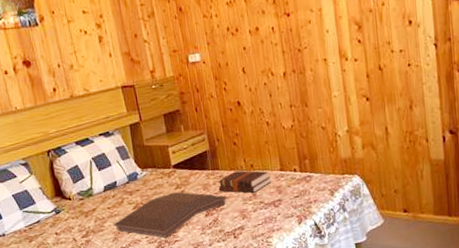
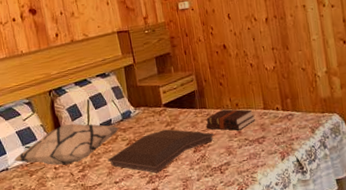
decorative pillow: none [11,186,125,231] -> present [14,124,119,166]

